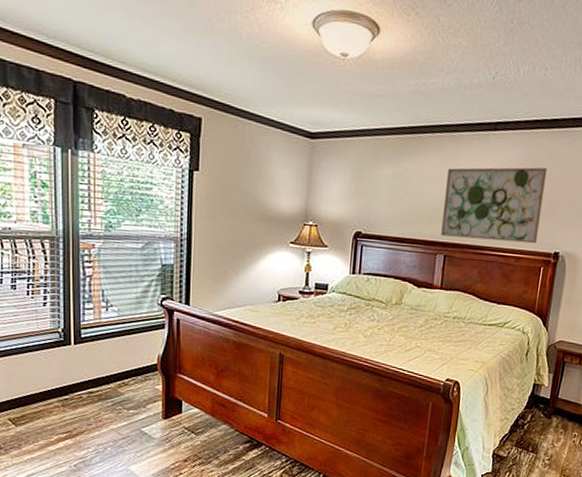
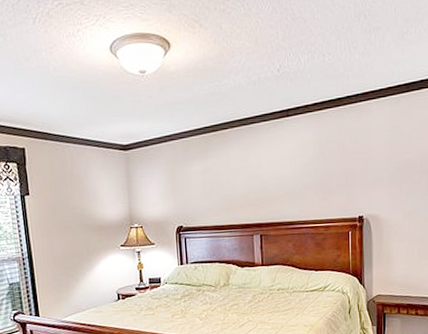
wall art: present [441,167,548,244] -> none [251,143,342,218]

